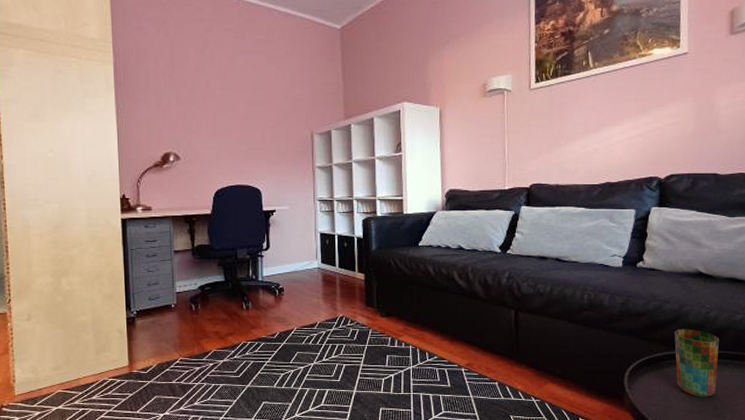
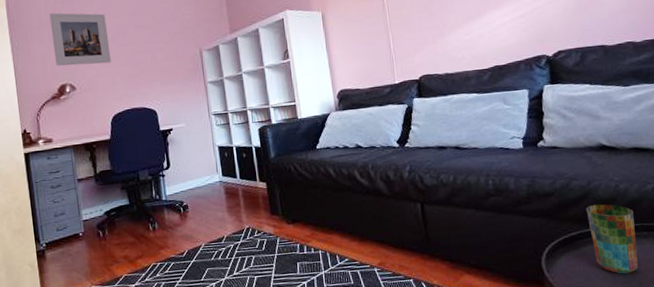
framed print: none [158,77,219,136] -> present [49,13,112,66]

